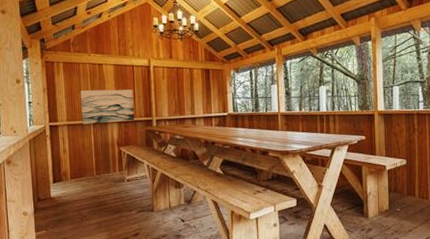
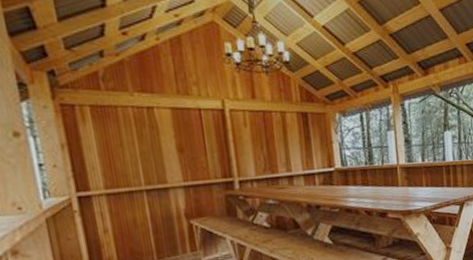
wall art: present [80,89,134,124] -> none [122,141,208,192]

